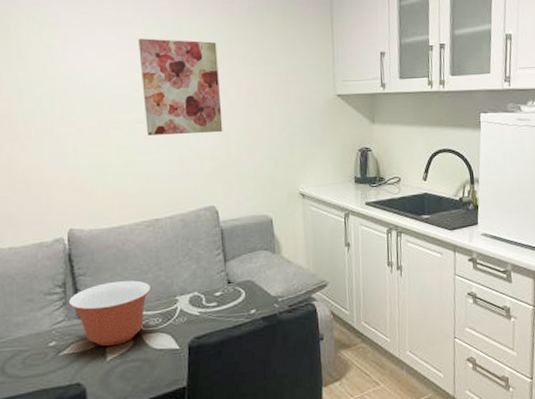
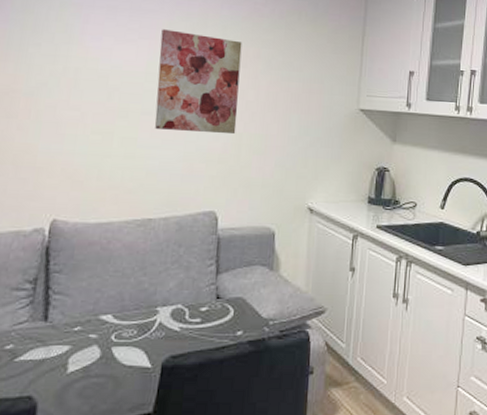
mixing bowl: present [68,280,152,347] -> none [36,282,132,357]

